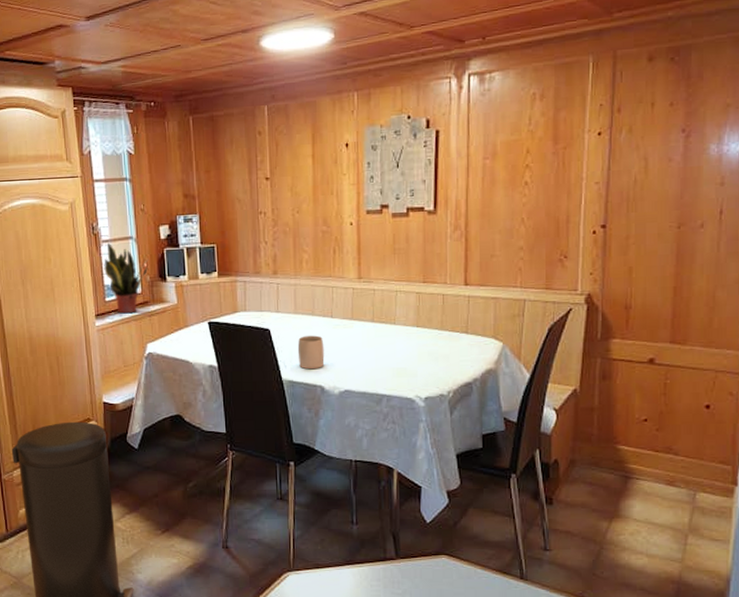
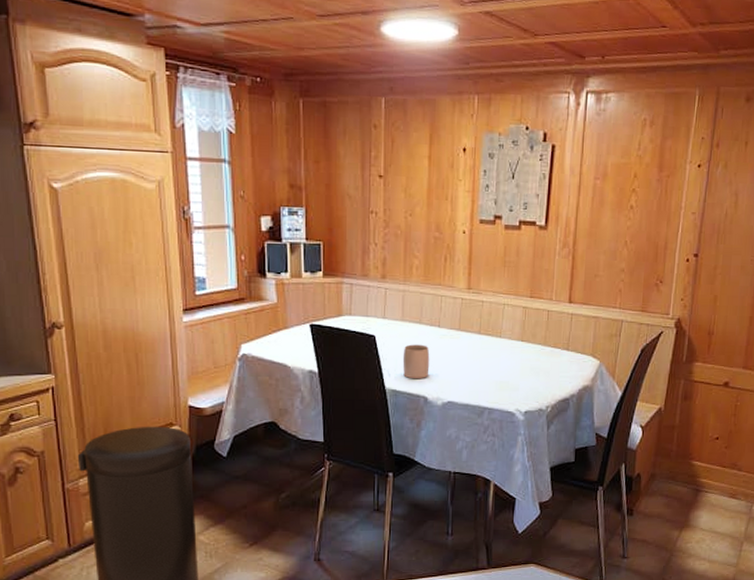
potted plant: present [104,242,149,314] -> none [195,230,247,310]

